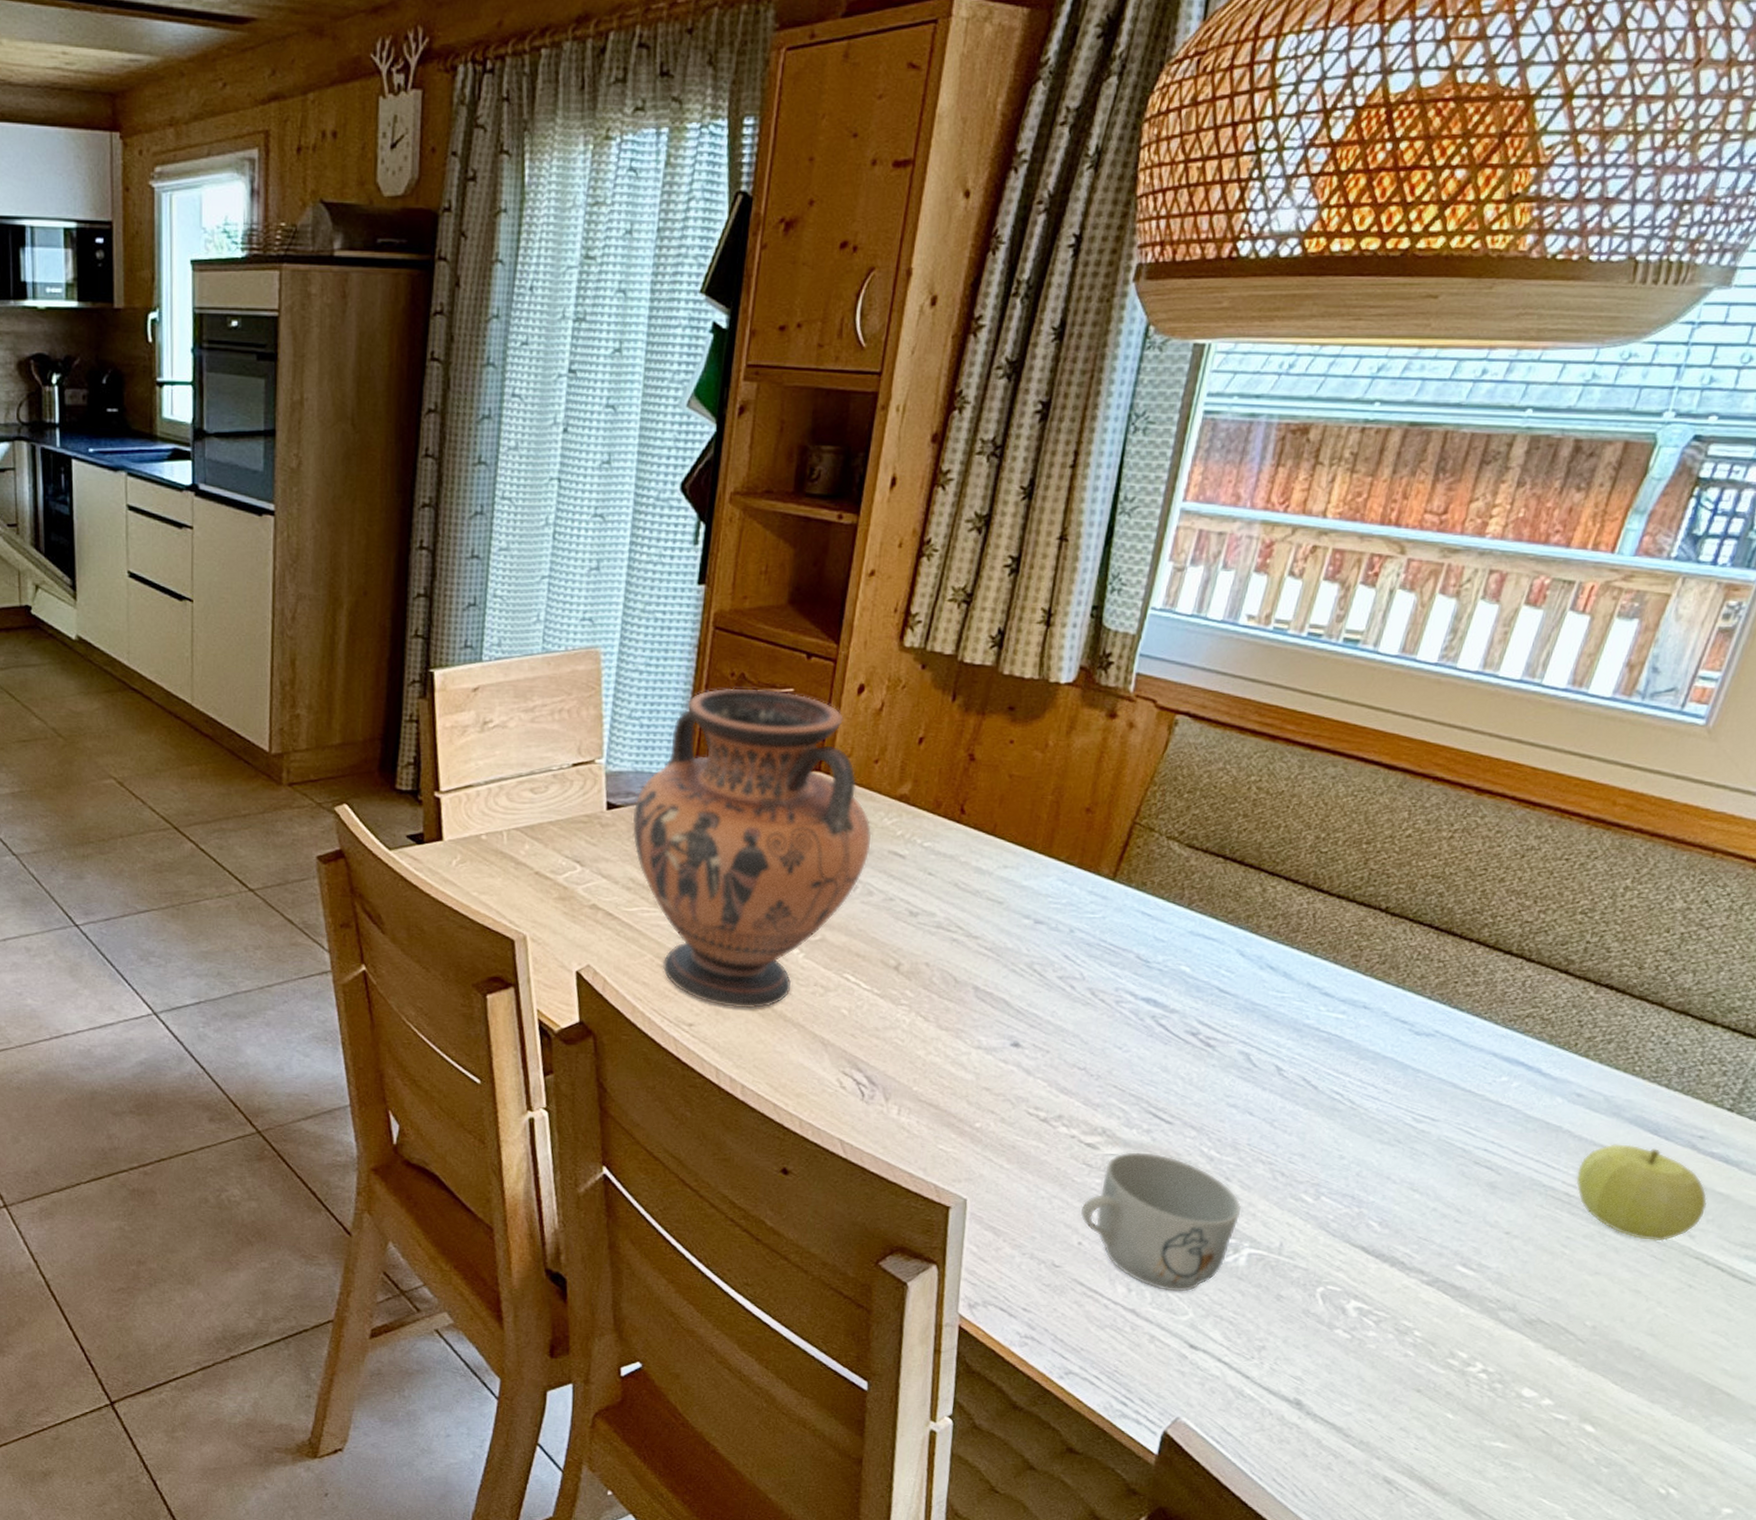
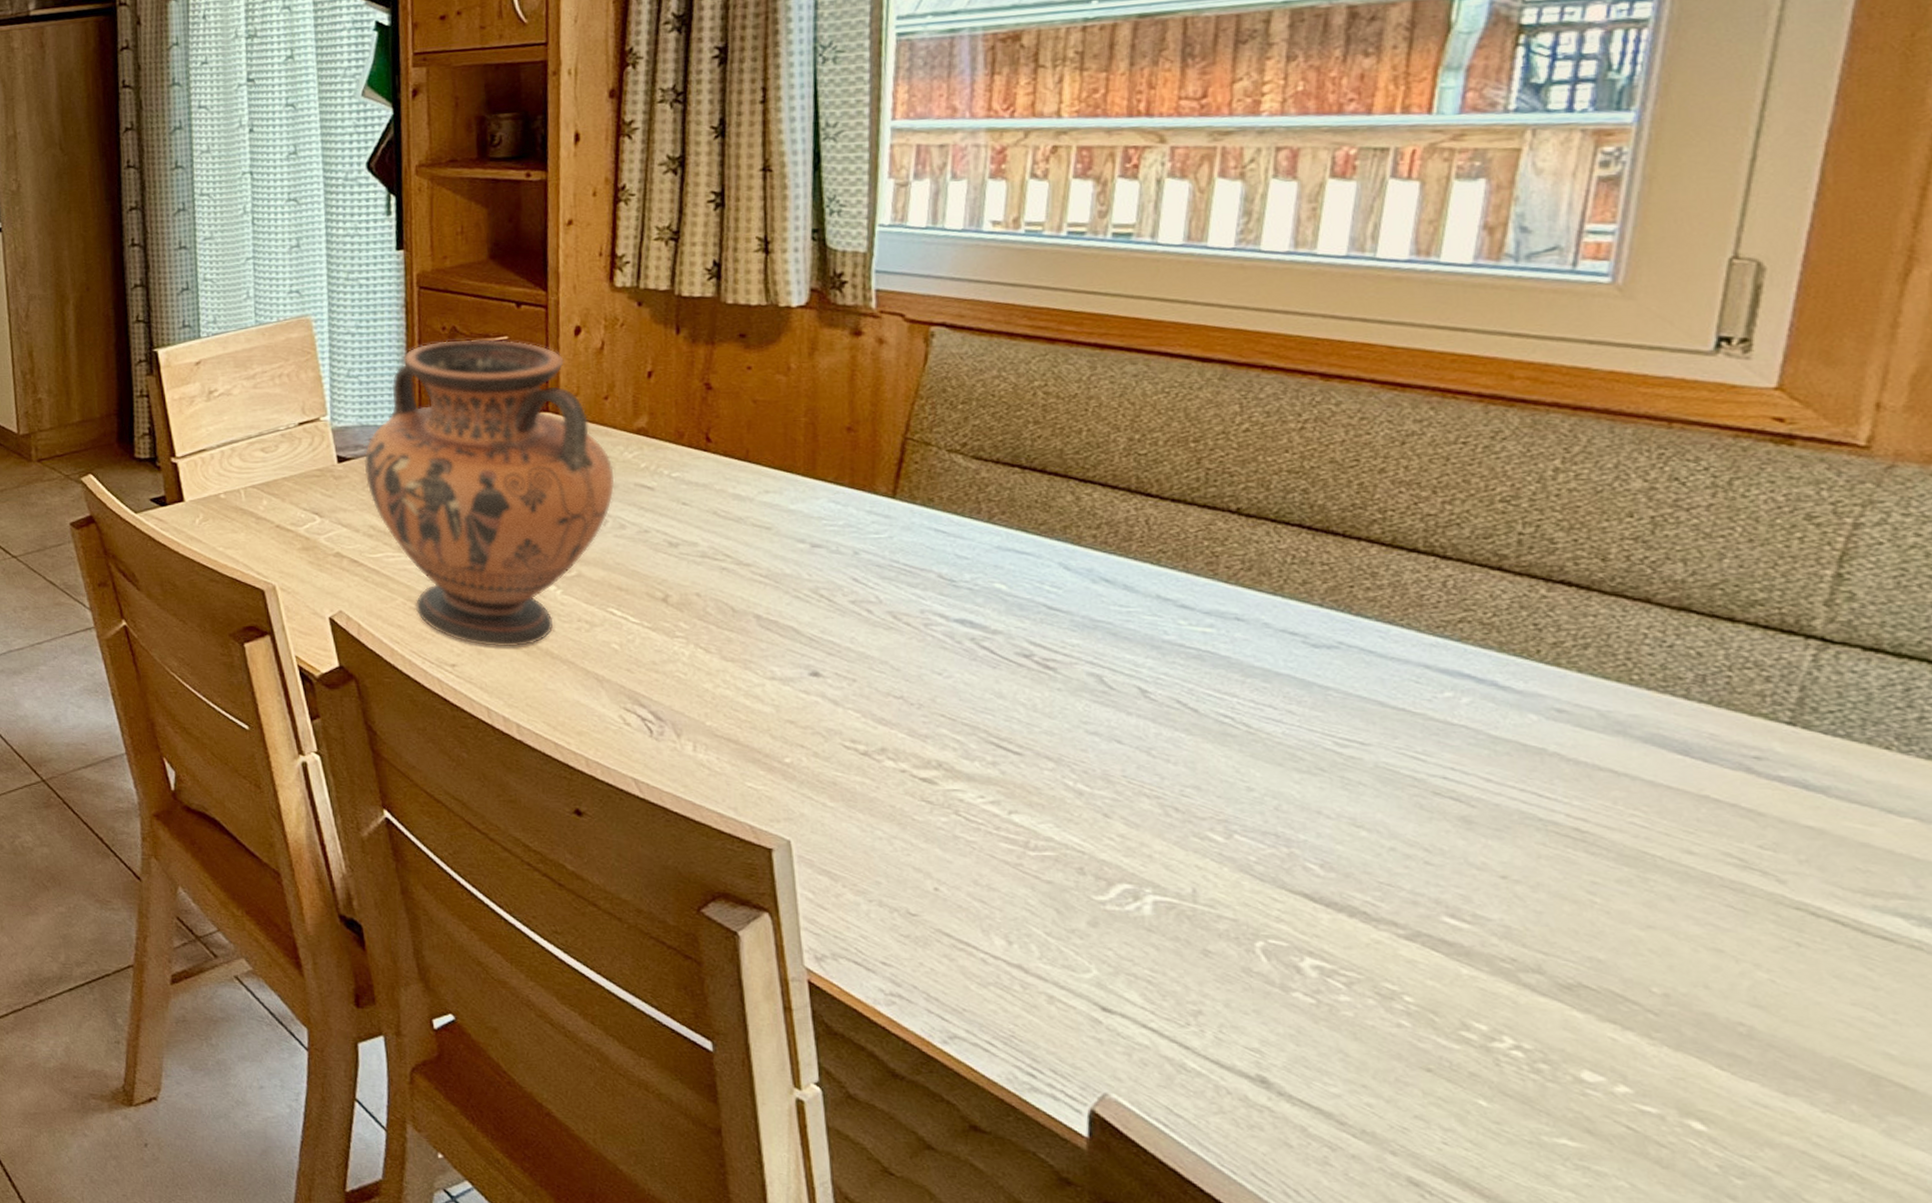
mug: present [1080,1152,1242,1292] -> none [929,787,1133,945]
fruit: present [1575,1144,1707,1242] -> none [1584,768,1793,888]

